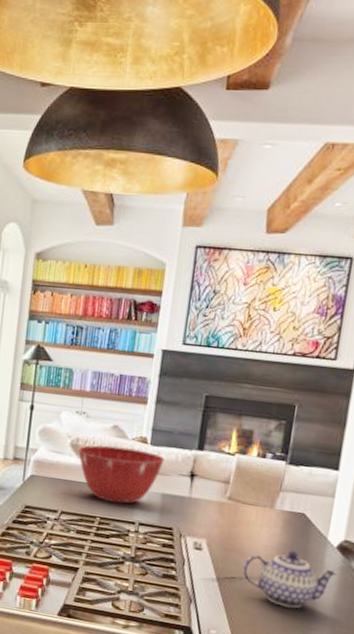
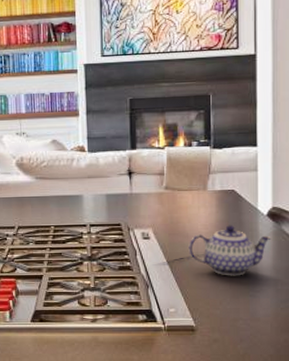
mixing bowl: present [77,445,165,504] -> none [23,158,103,210]

